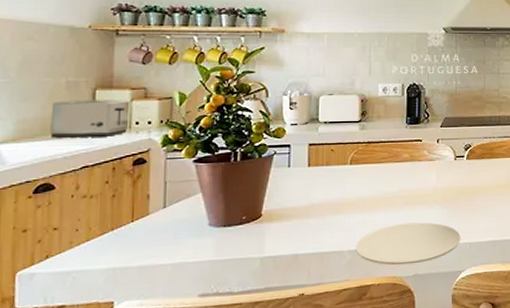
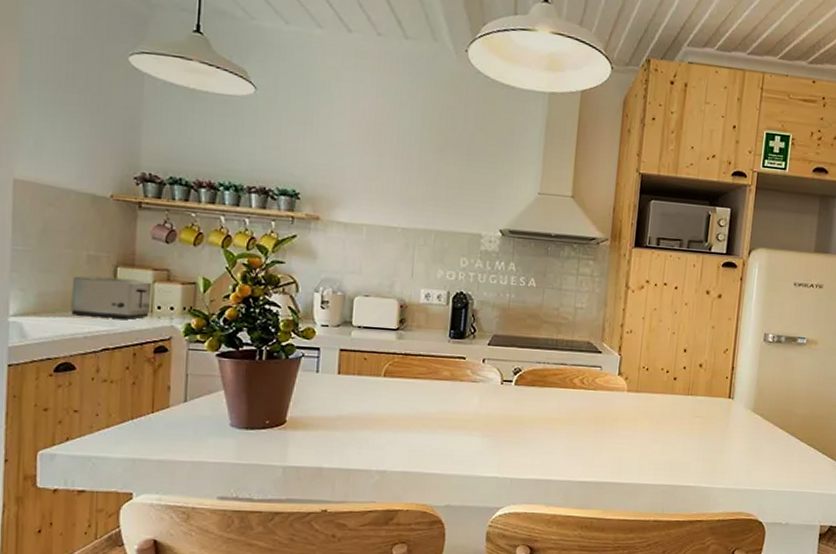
plate: present [355,222,461,265] -> none [384,448,501,494]

